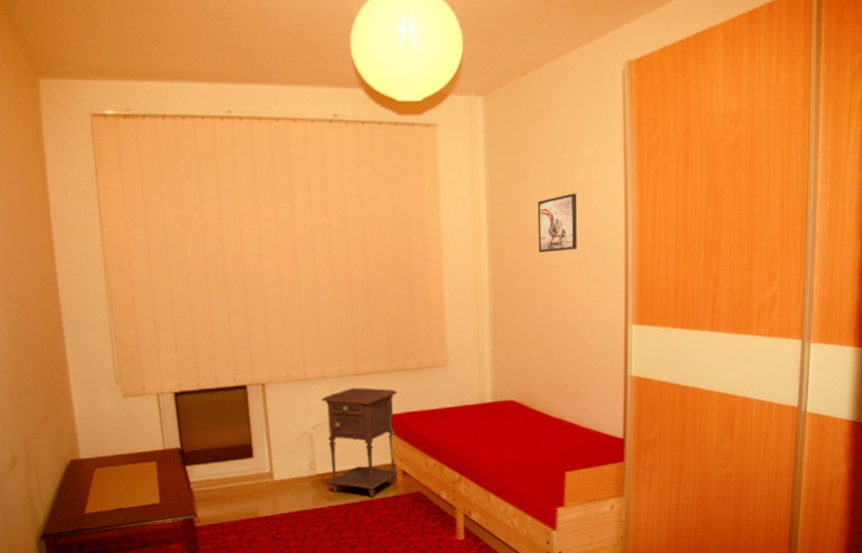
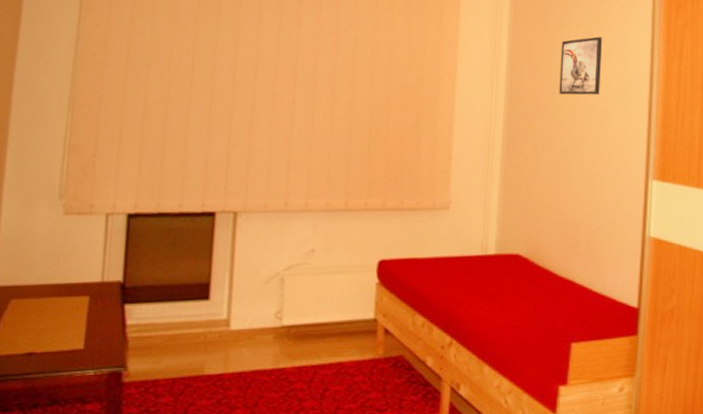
nightstand: present [321,387,399,498] -> none [295,224,390,360]

